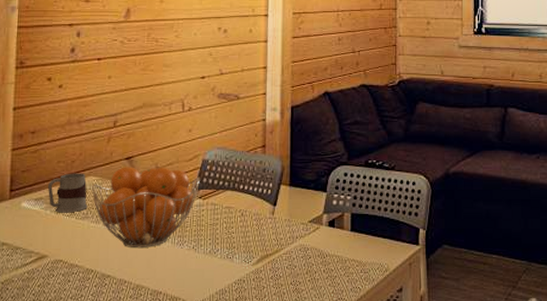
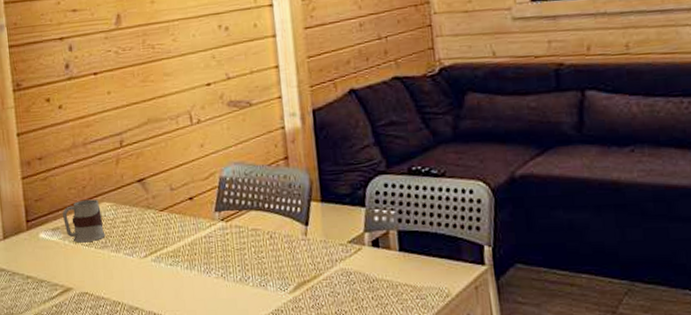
fruit basket: present [91,167,201,249] -> none [106,188,221,278]

